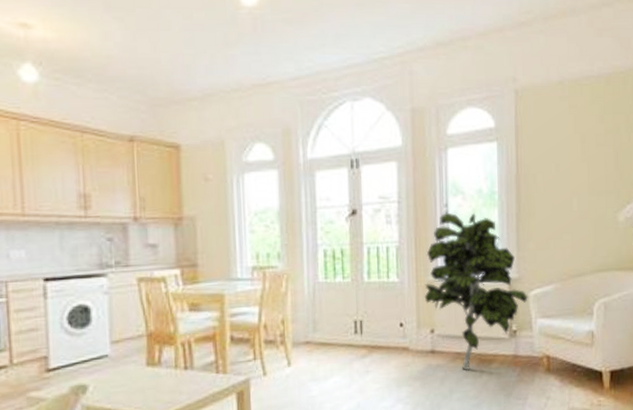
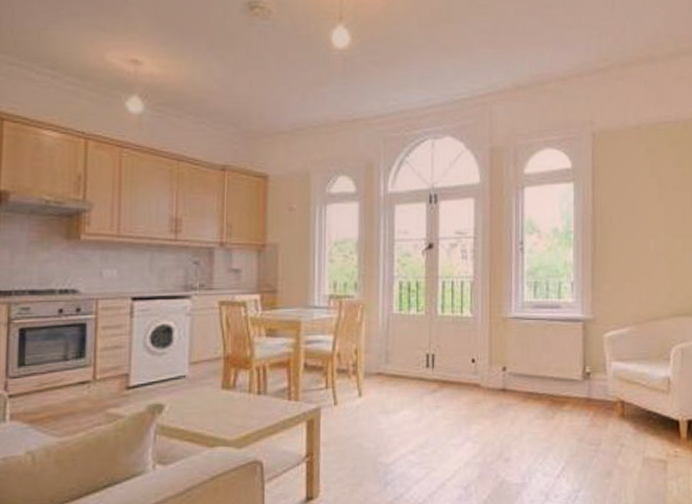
indoor plant: present [424,212,528,370] -> none [497,250,603,411]

